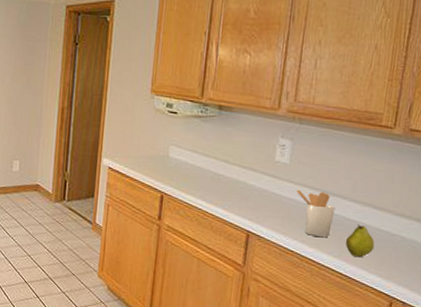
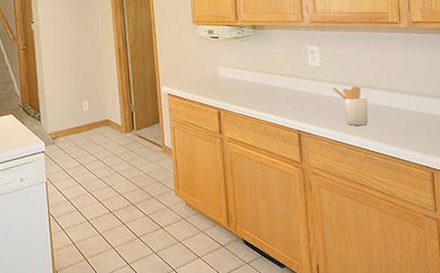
fruit: present [345,224,375,258] -> none [382,109,408,138]

